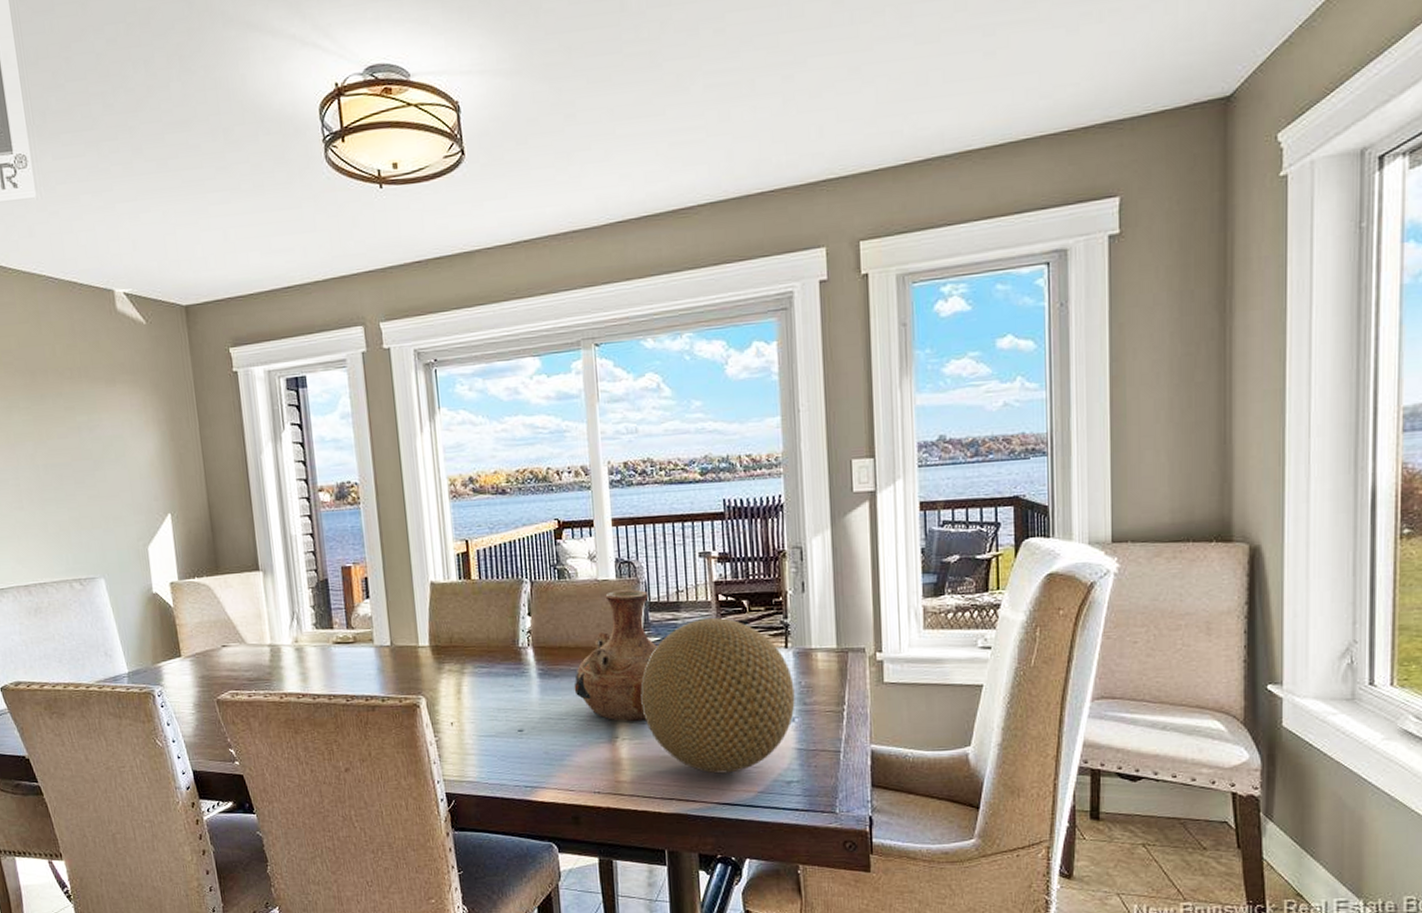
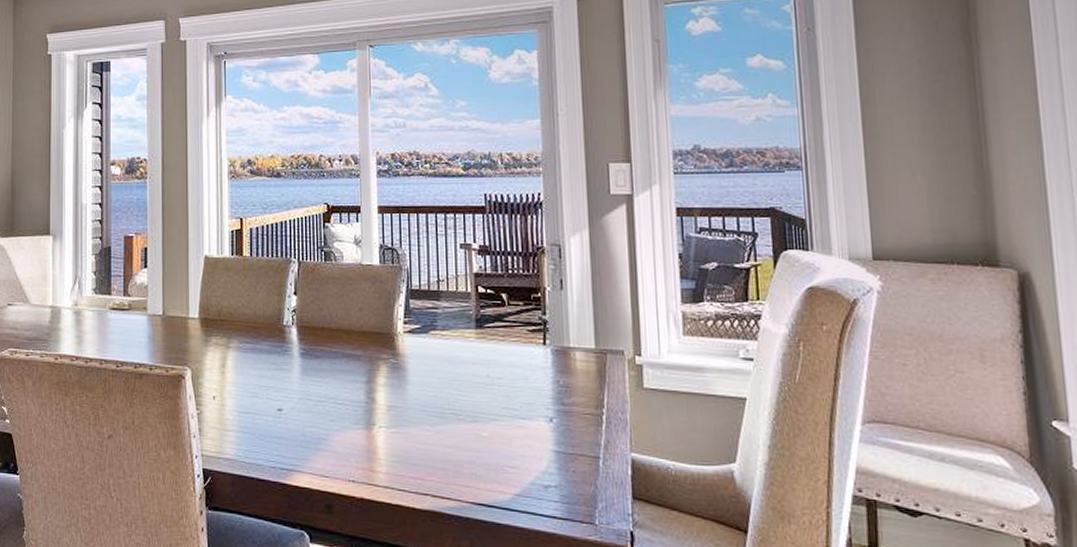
vase: present [574,589,658,722] -> none [334,276,418,410]
decorative ball: present [640,618,795,774] -> none [399,310,553,472]

